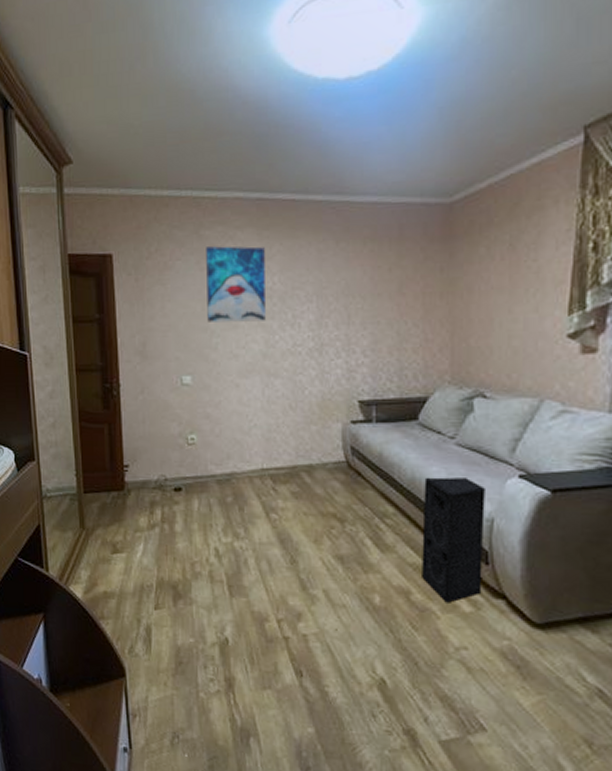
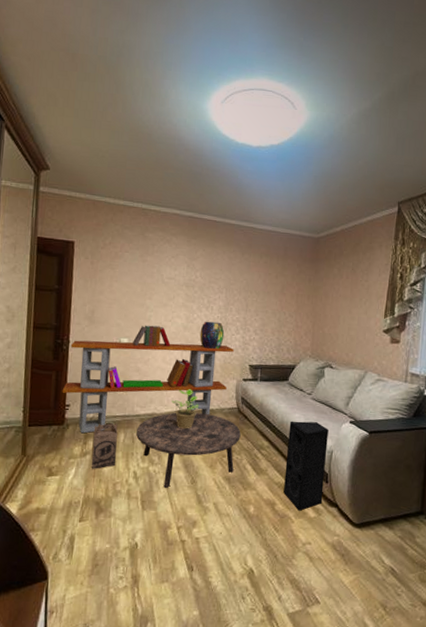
bookcase: none [117,355,335,501] -> present [62,325,234,434]
cardboard box: none [160,487,192,545] -> present [91,423,118,469]
wall art: present [206,246,266,322] -> none [144,245,192,303]
coffee table: none [214,469,354,571] -> present [136,412,241,489]
potted plant: none [255,439,293,492] -> present [171,389,199,429]
decorative urn: none [285,343,320,383] -> present [199,321,225,350]

